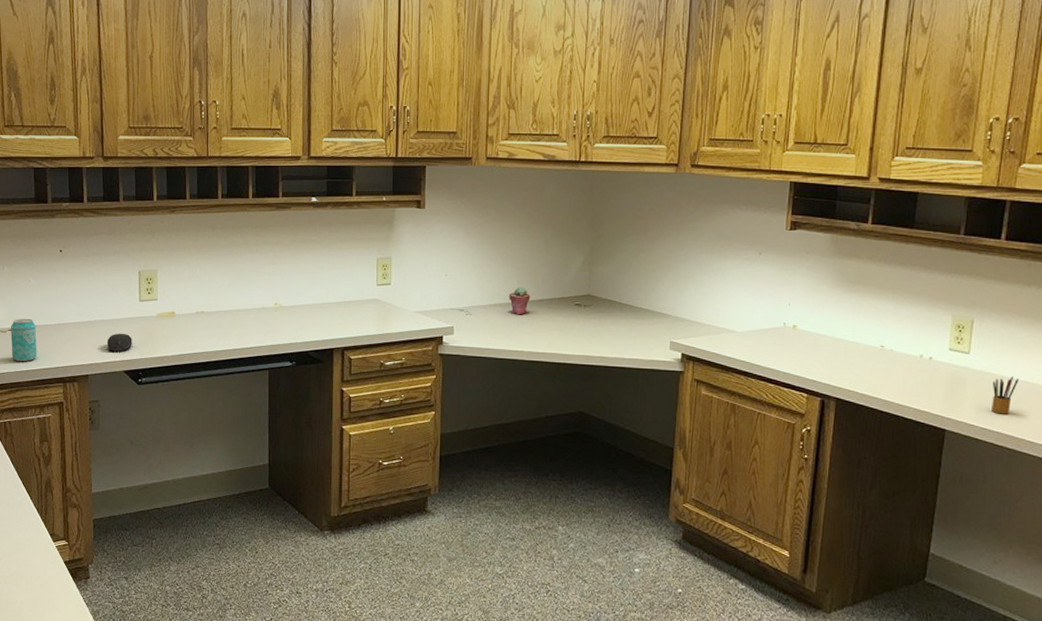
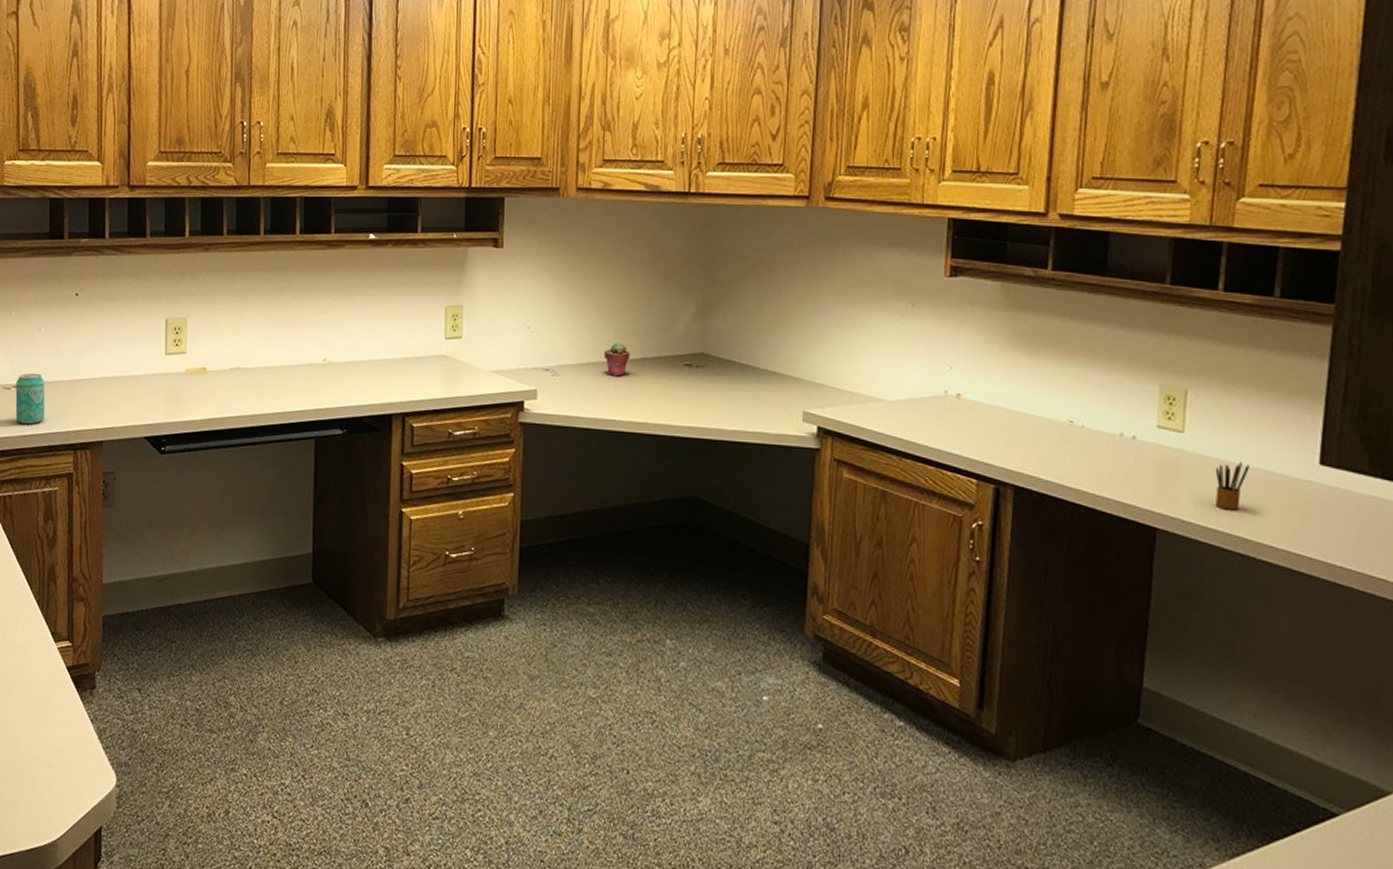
computer mouse: present [106,333,132,352] -> none [125,392,156,414]

